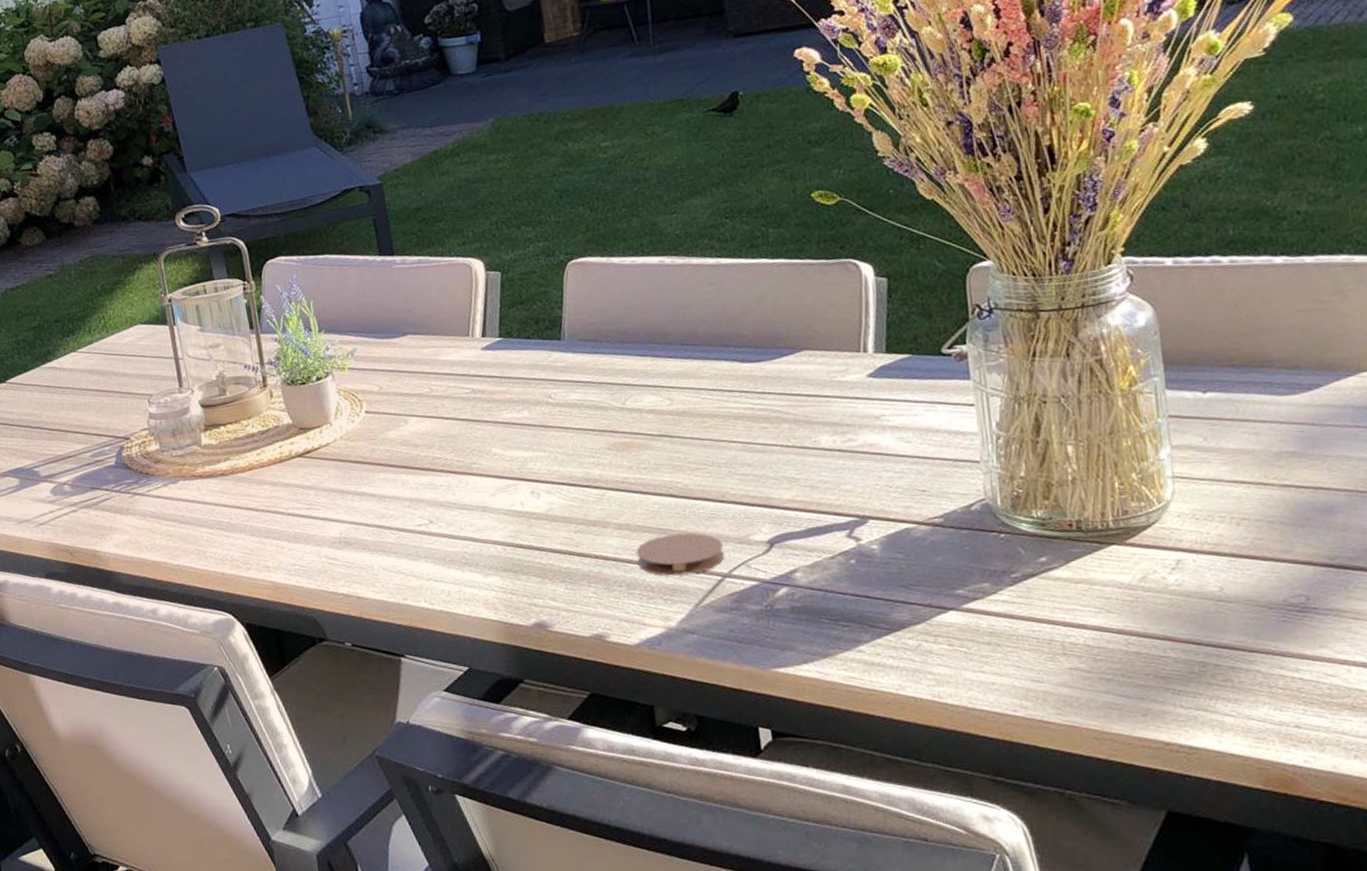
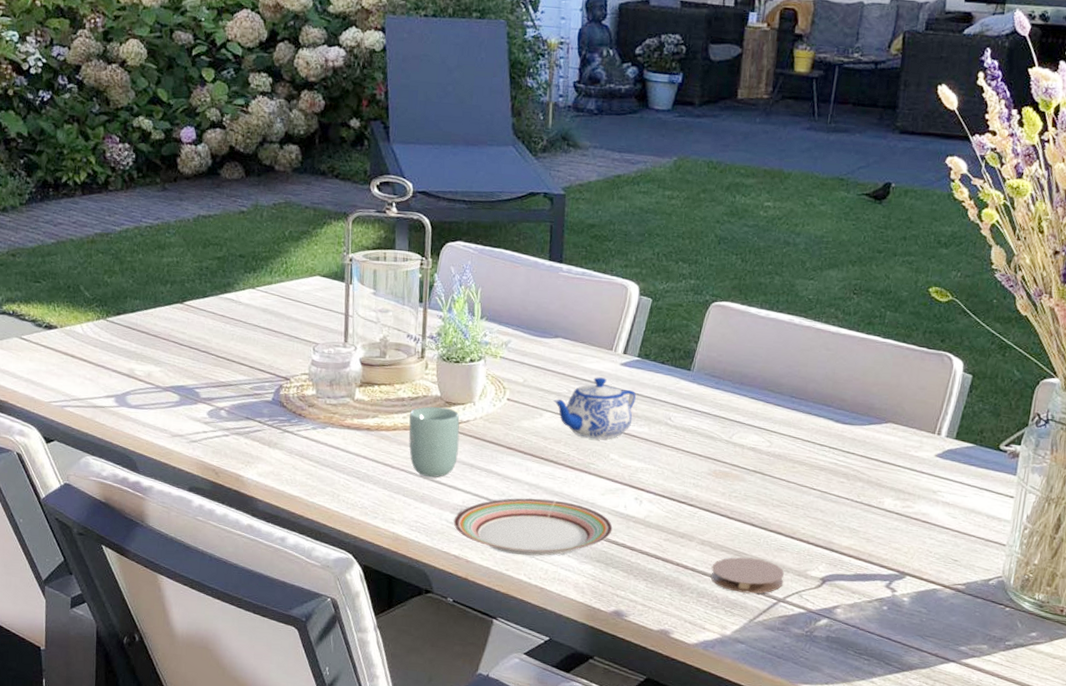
cup: none [263,434,325,514] -> present [408,406,460,478]
plate: none [334,511,514,581] -> present [453,498,613,557]
teapot: none [416,367,509,437] -> present [554,377,636,439]

